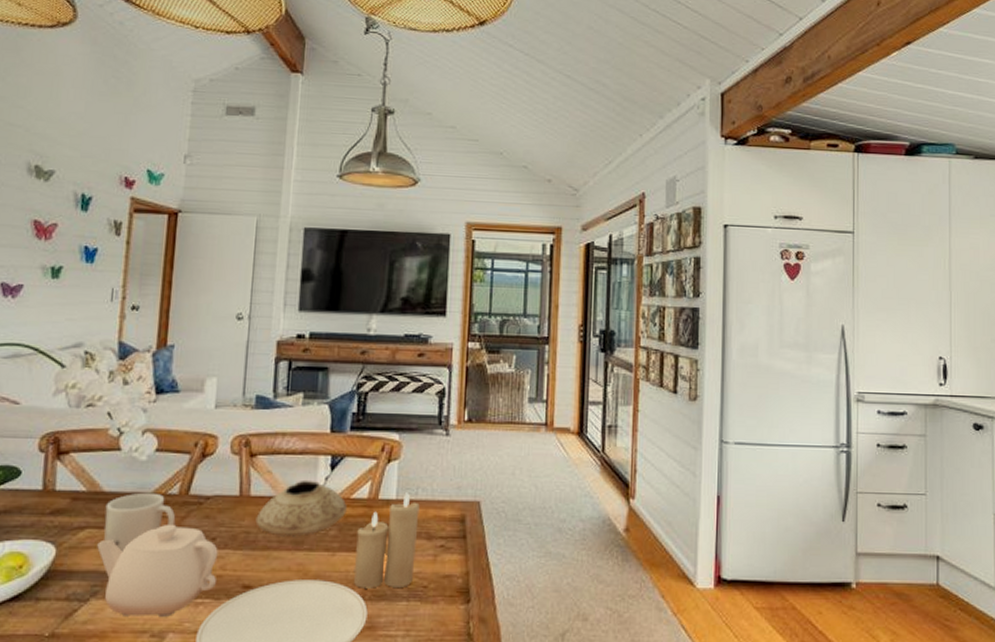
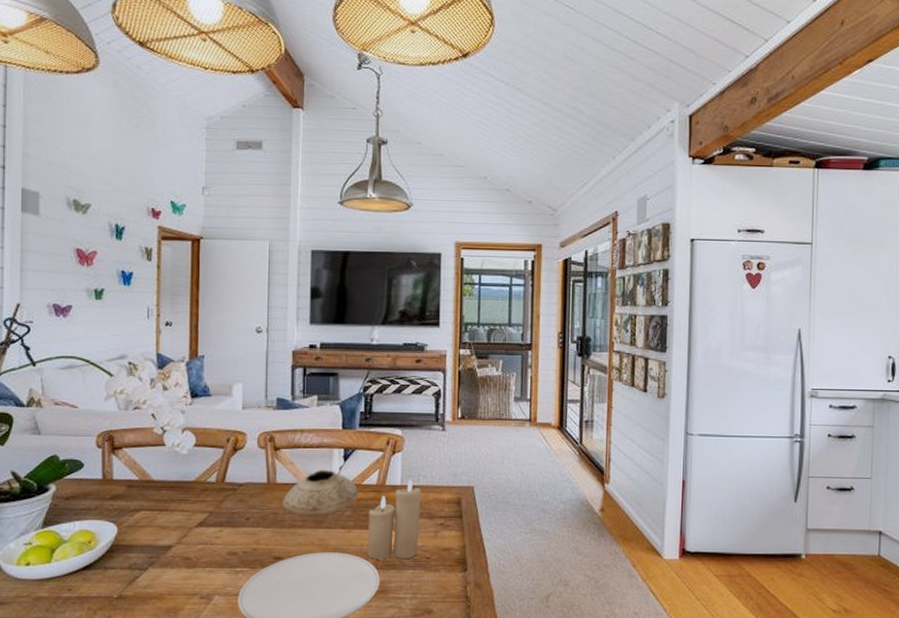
teapot: present [97,524,218,617] -> none [151,506,252,582]
mug: present [103,492,176,552] -> none [155,481,215,530]

